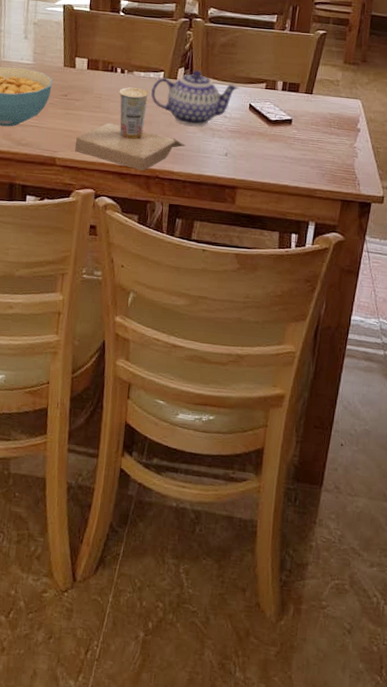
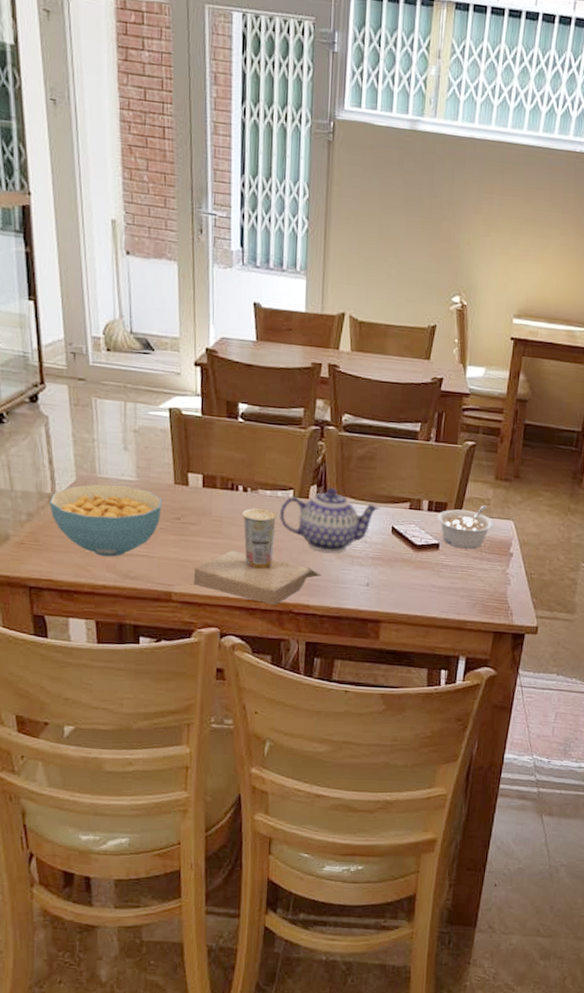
legume: none [290,86,343,125] -> present [437,505,494,549]

